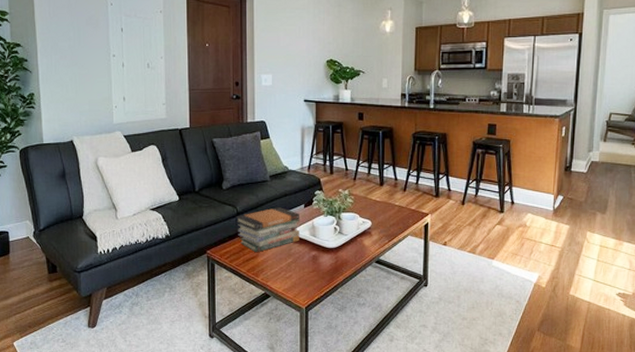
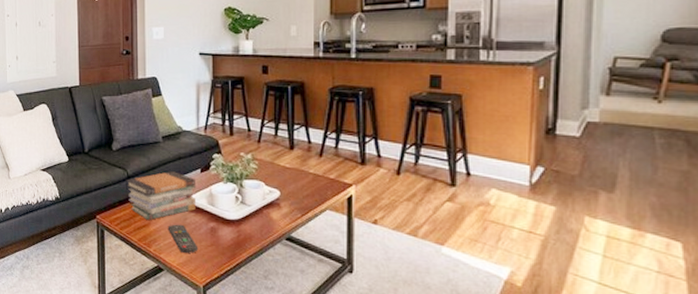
remote control: none [274,254,302,279] -> present [167,224,199,253]

